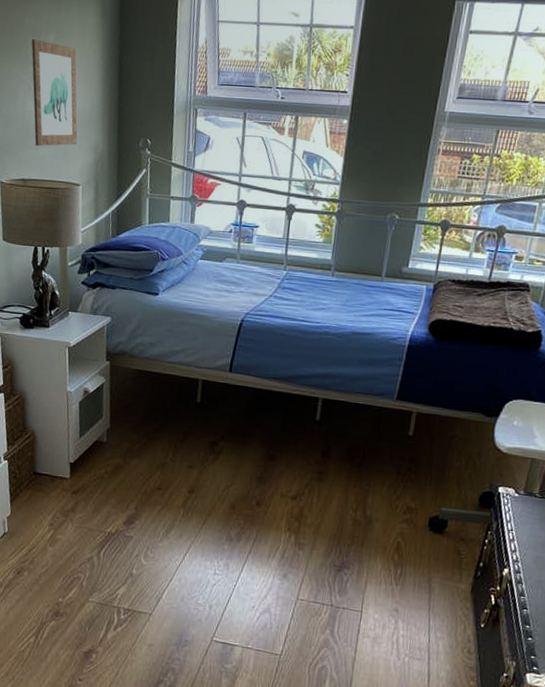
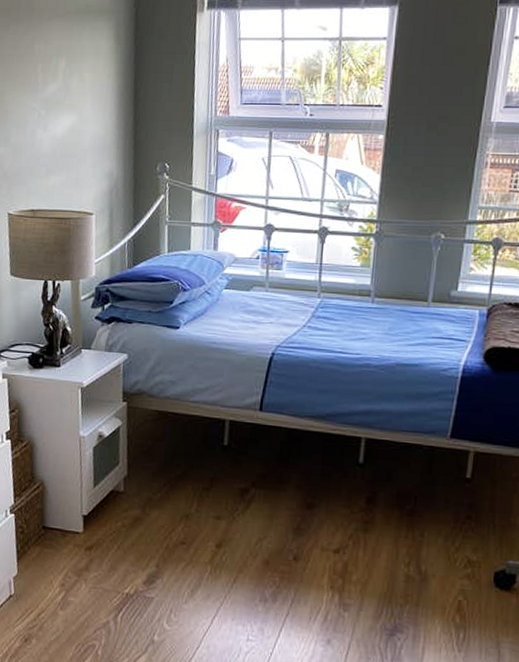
wall art: present [31,39,78,147] -> none [41,66,91,175]

